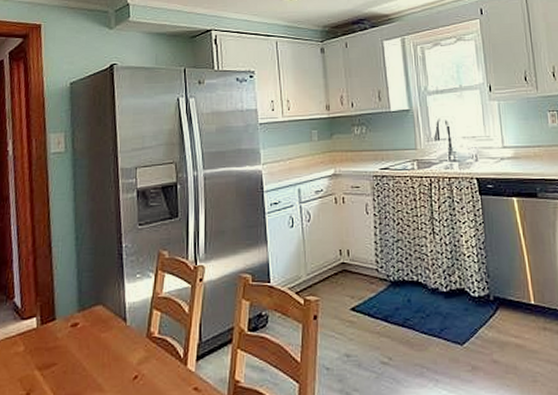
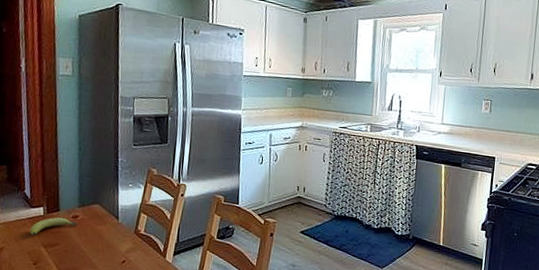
fruit: none [21,327,78,355] -> present [30,217,78,235]

